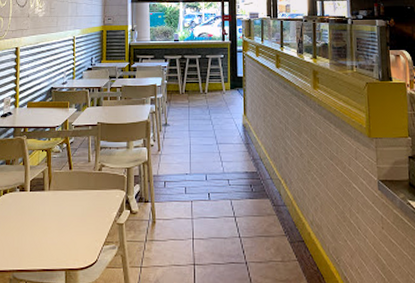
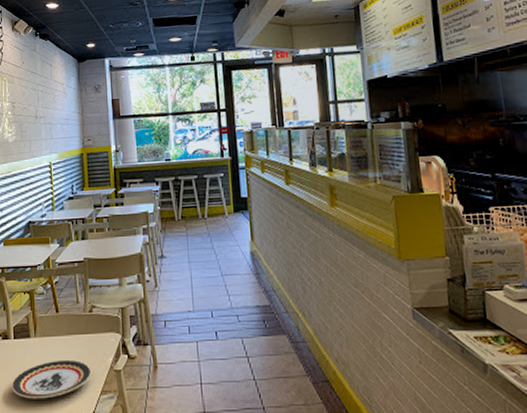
plate: none [24,212,97,247] -> present [11,359,92,399]

